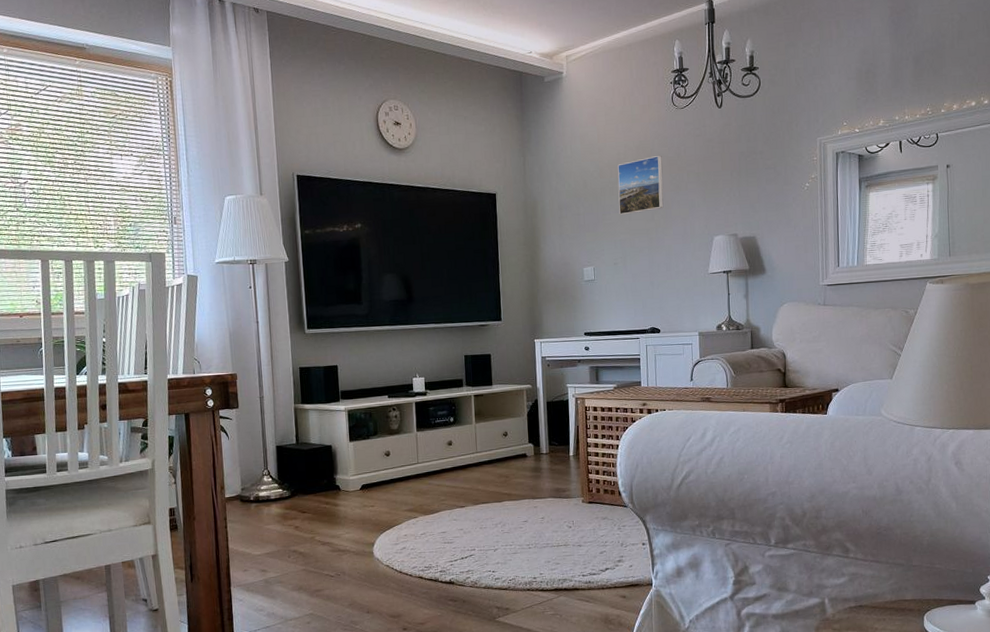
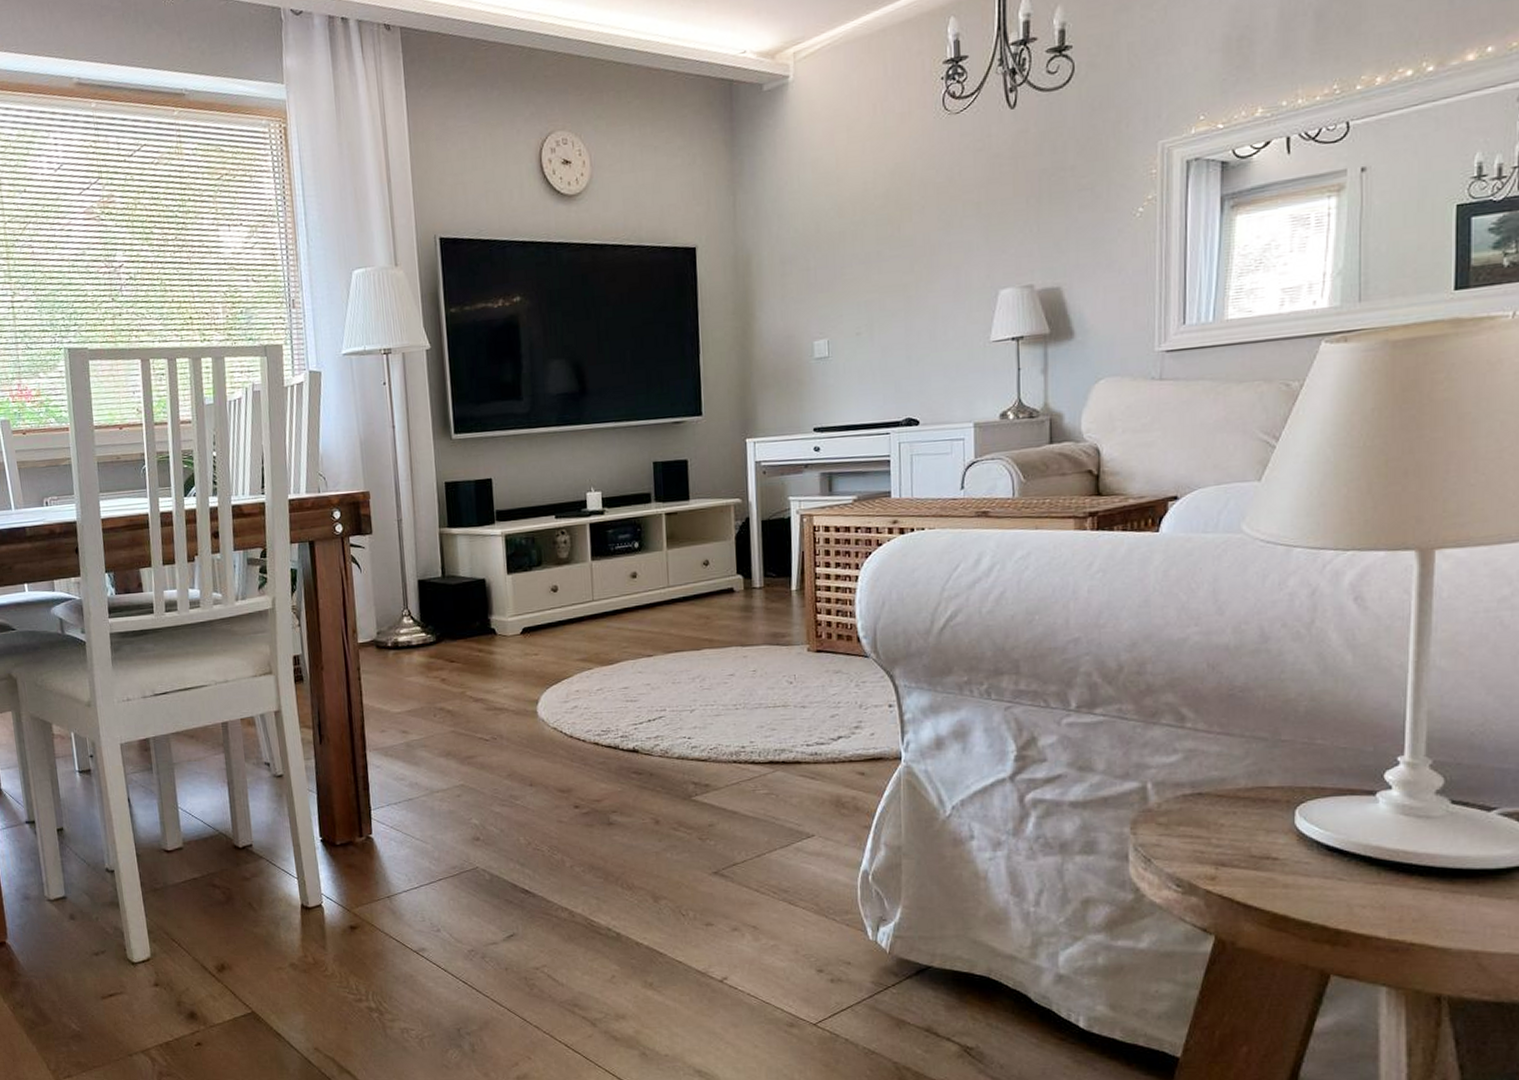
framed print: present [617,155,664,215] -> none [863,181,928,267]

